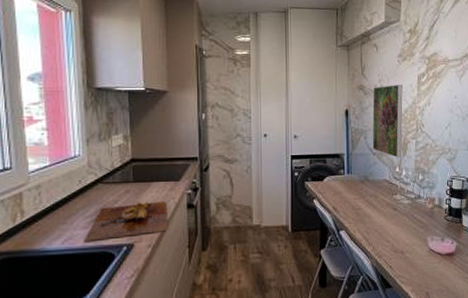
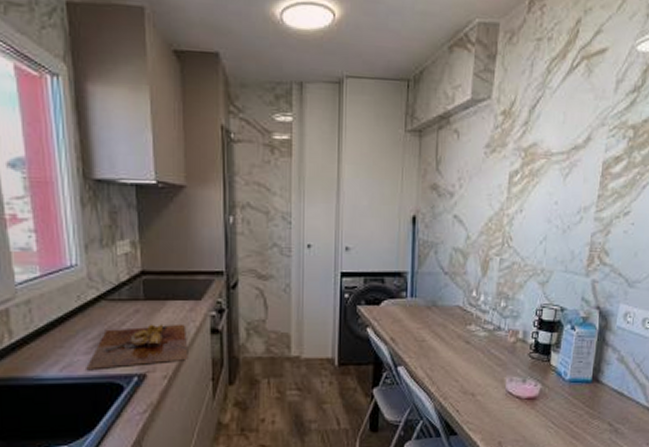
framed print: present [372,85,403,158] -> none [444,184,488,279]

